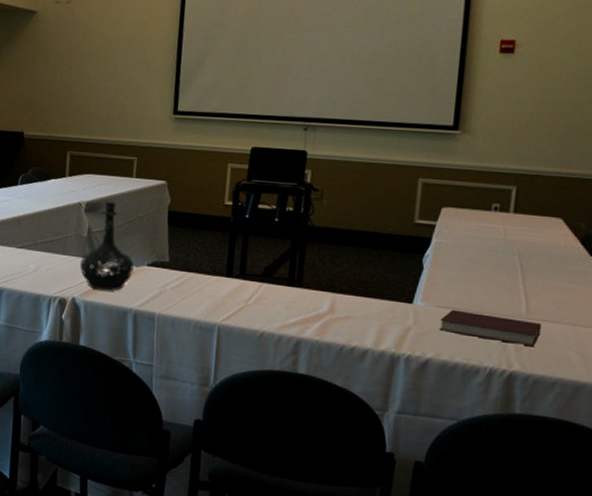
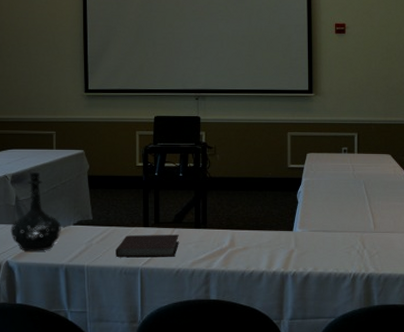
notebook: none [191,284,267,317] -> present [115,235,179,258]
notebook: present [439,309,542,346] -> none [314,232,385,253]

